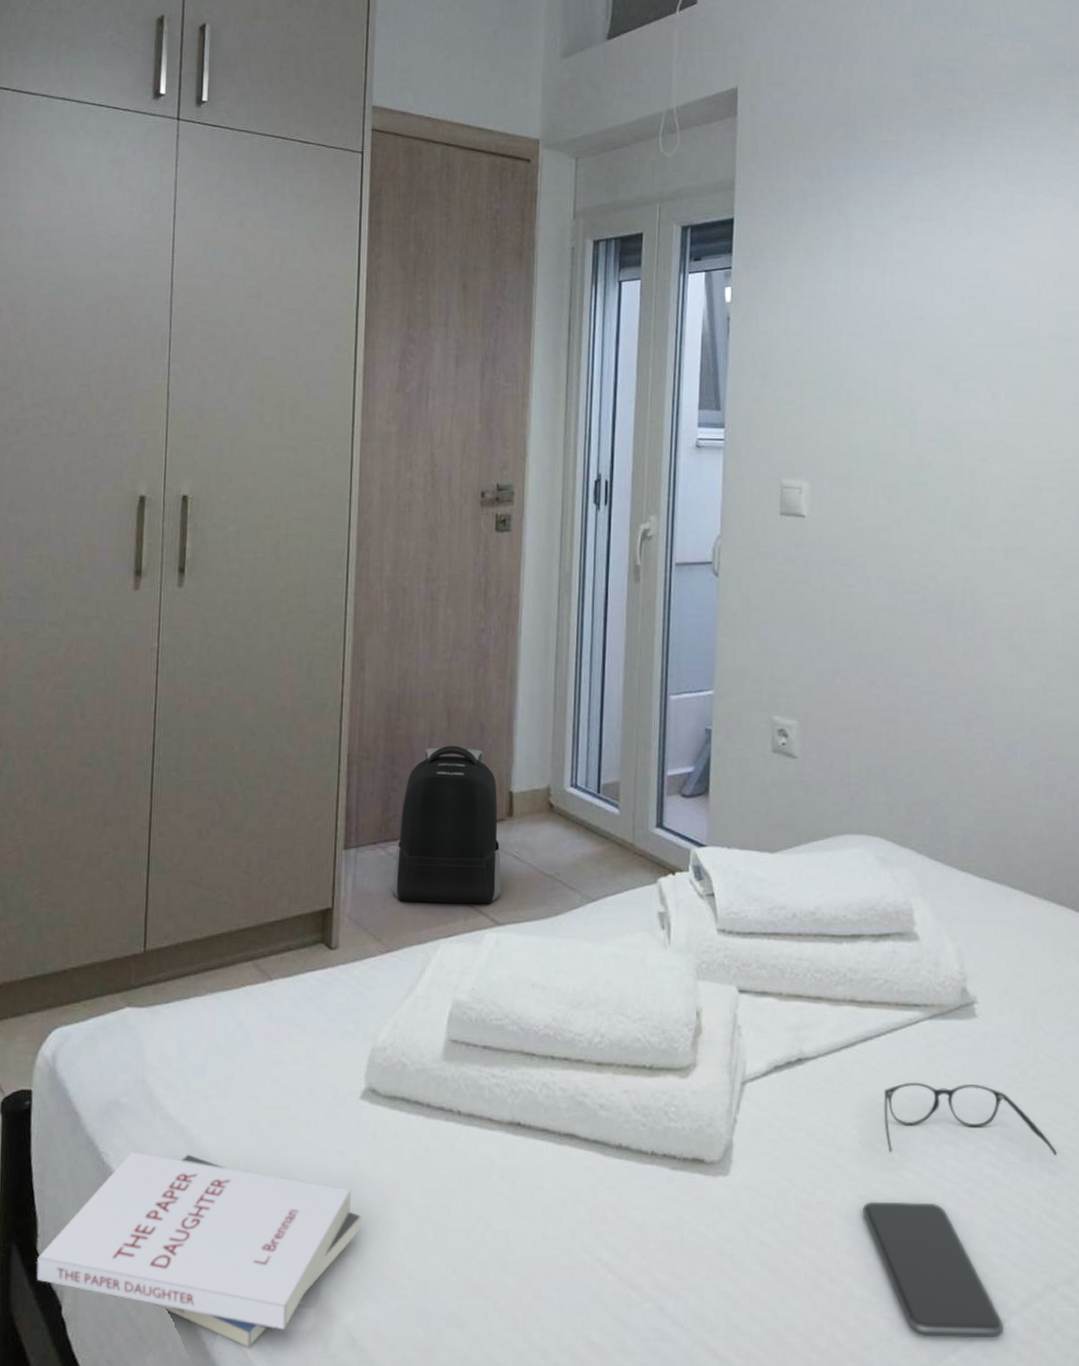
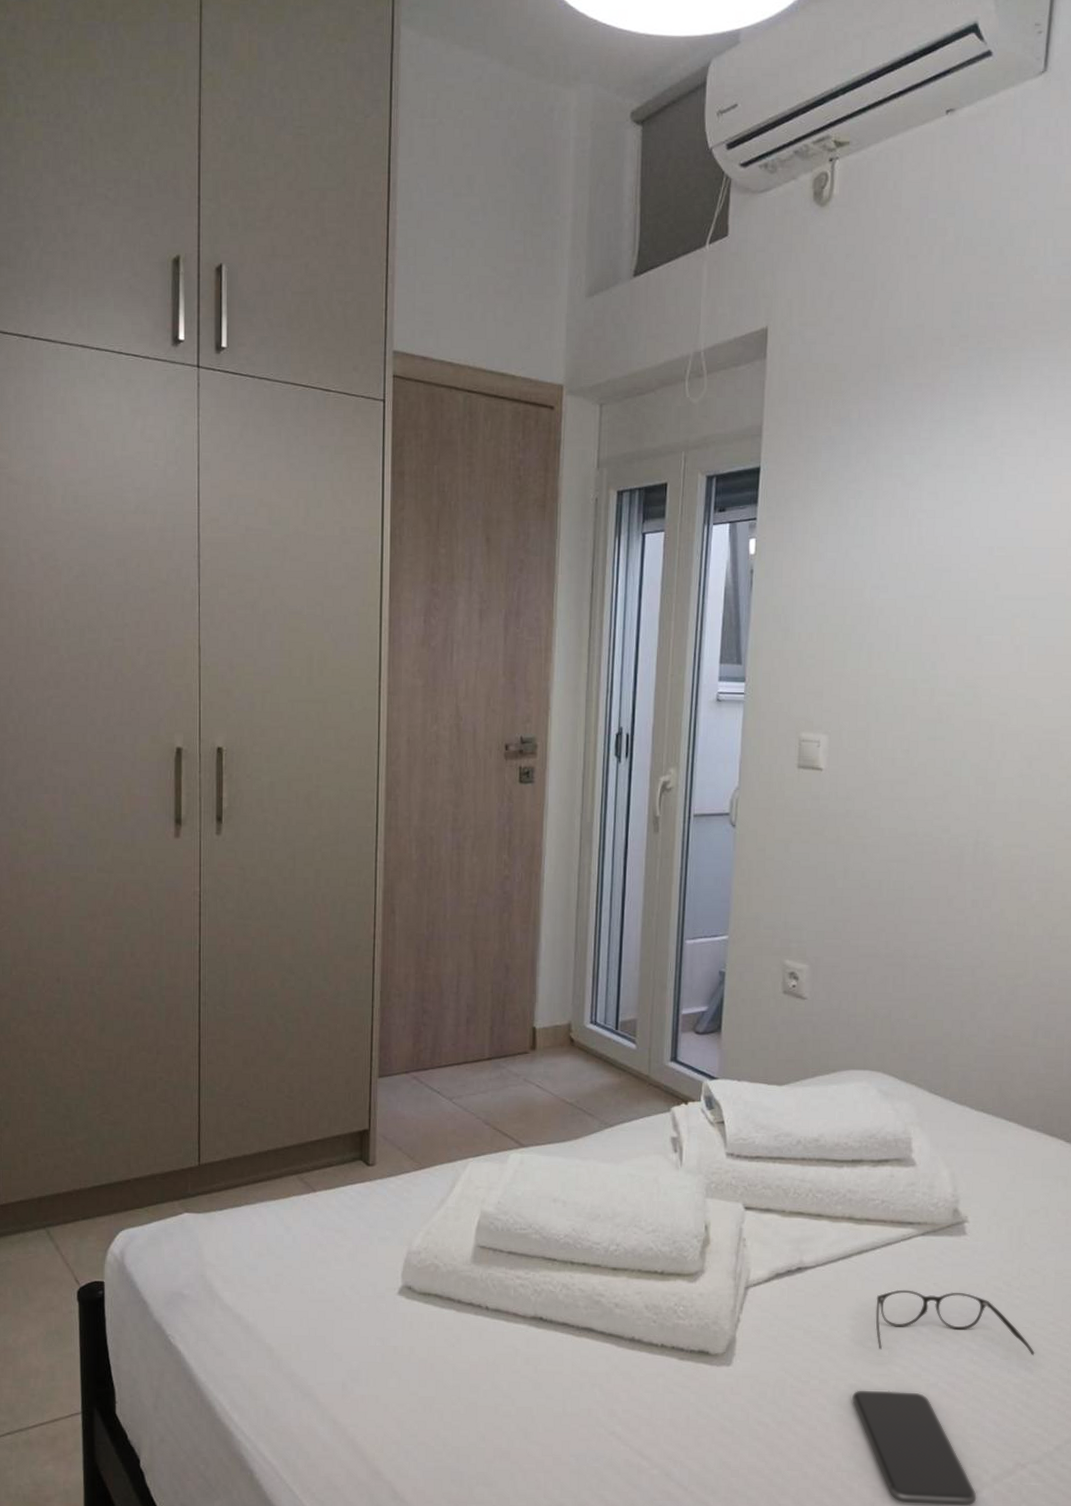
books: present [36,1152,362,1348] -> none [116,1335,401,1497]
backpack: present [391,745,502,904] -> none [423,984,525,1128]

